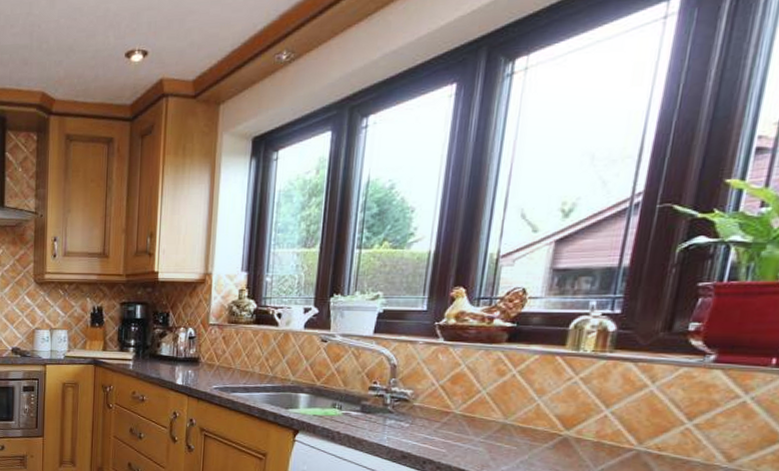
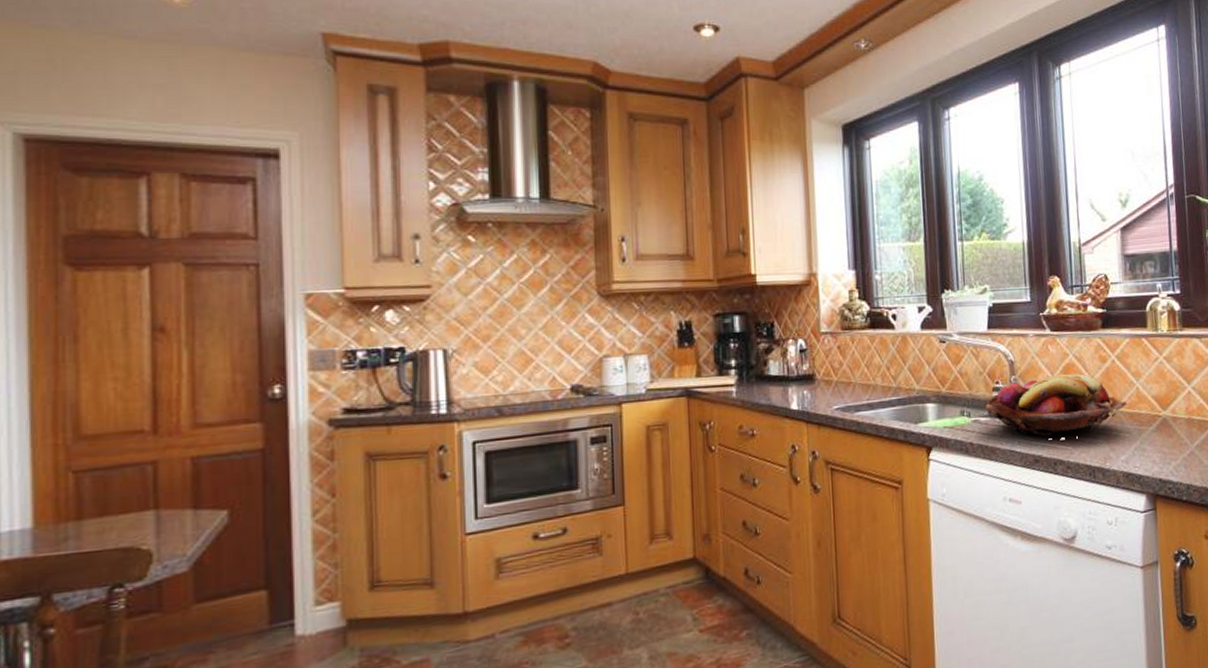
fruit basket: none [358,382,521,443] -> present [985,373,1127,440]

